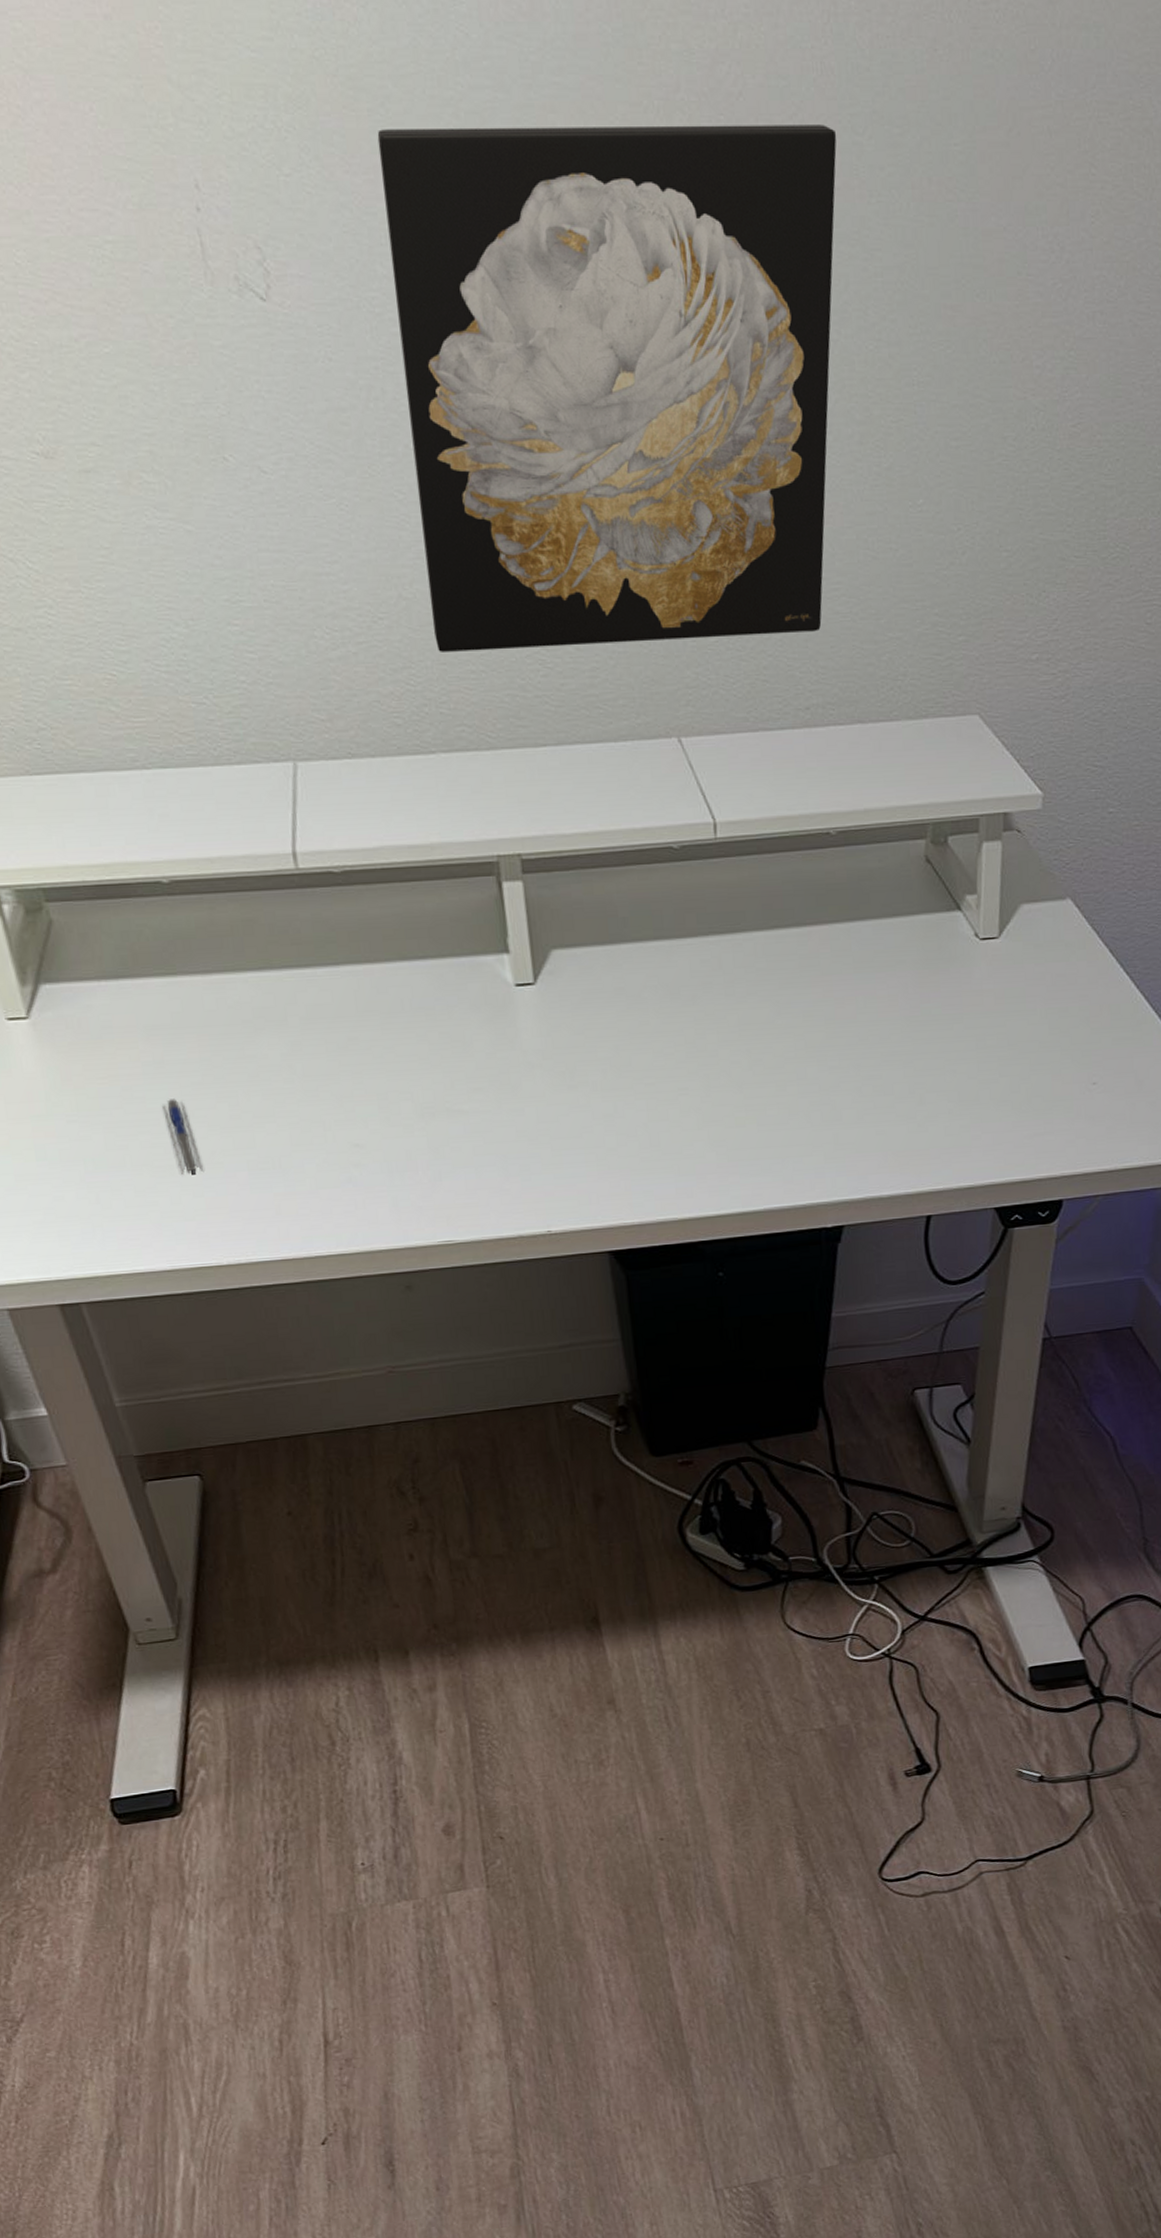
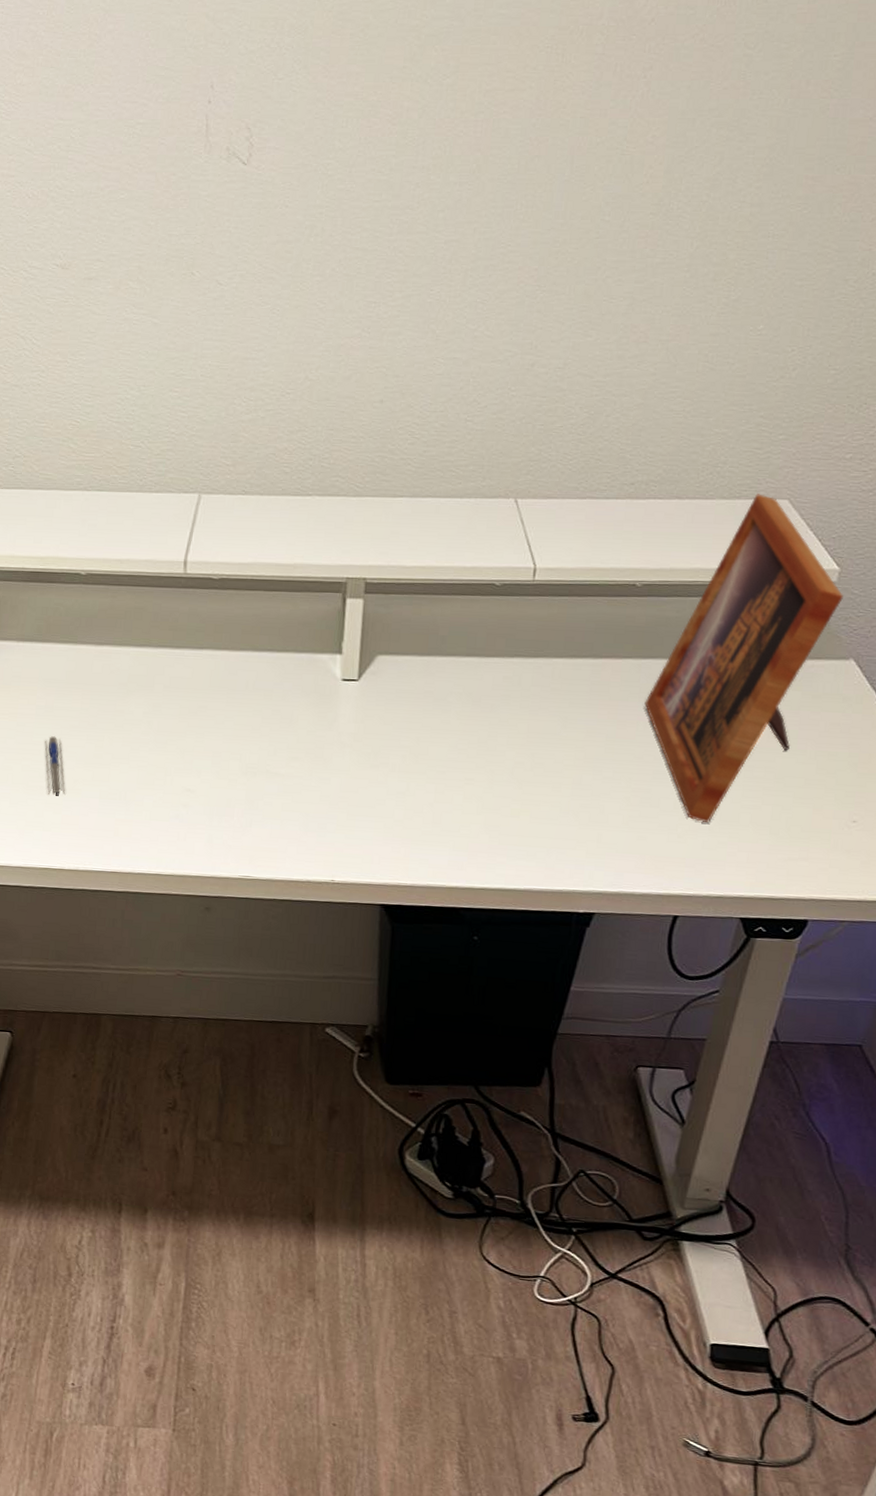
wall art: present [377,125,837,652] -> none [328,42,731,424]
picture frame: none [860,710,1051,1106] -> present [644,494,843,823]

